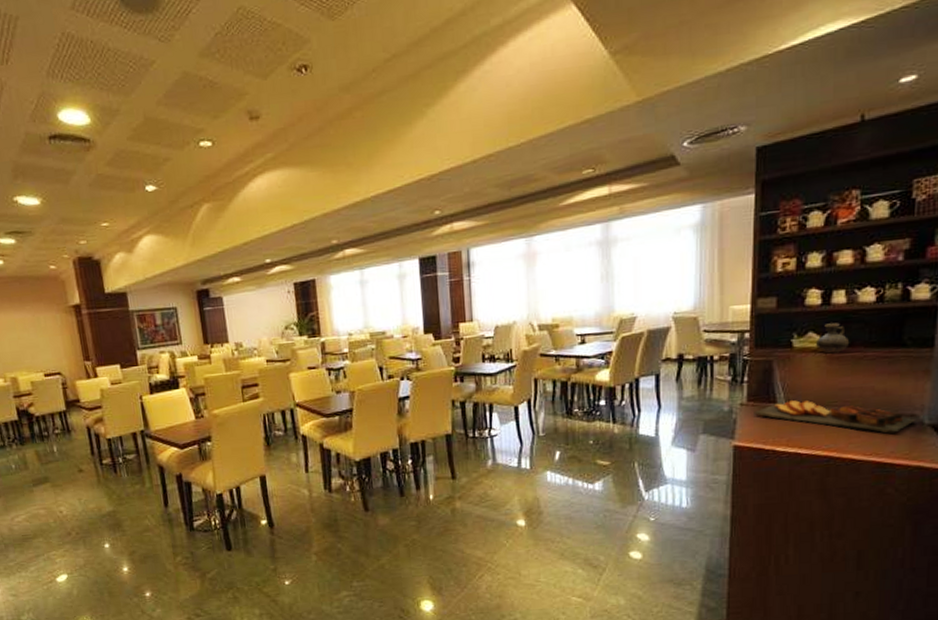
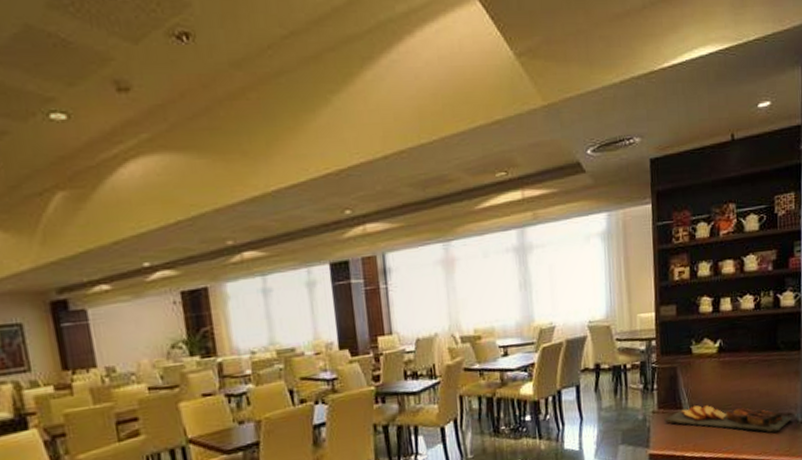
ceramic jug: present [815,323,850,354] -> none [710,329,737,359]

